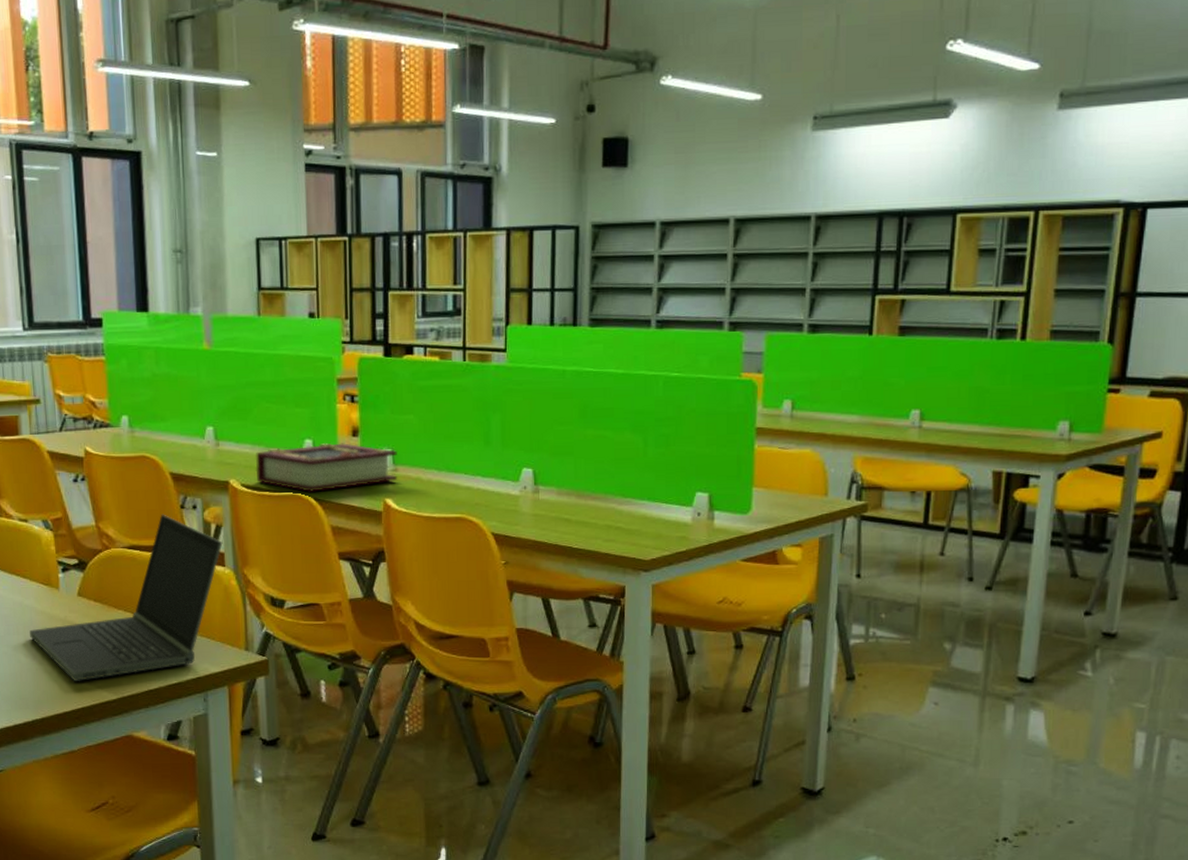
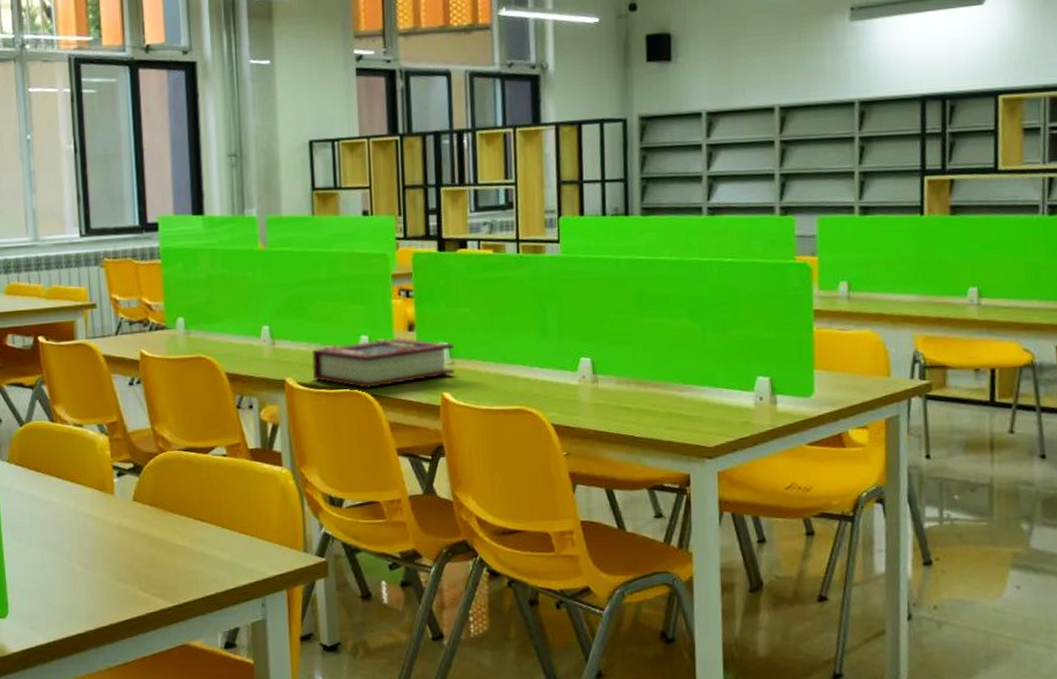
laptop computer: present [30,514,223,681] -> none [84,414,280,589]

